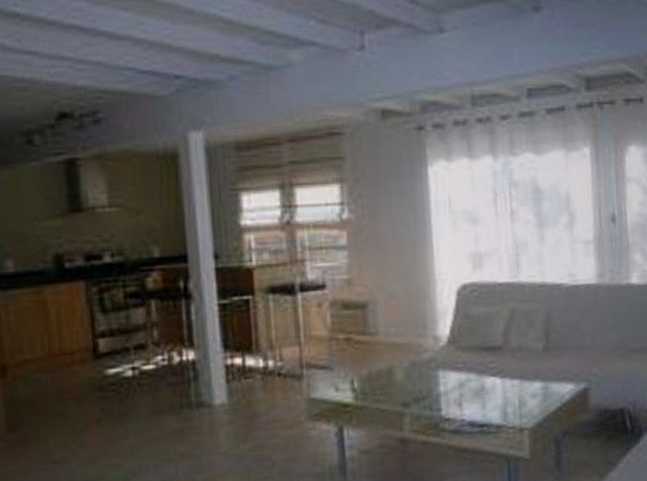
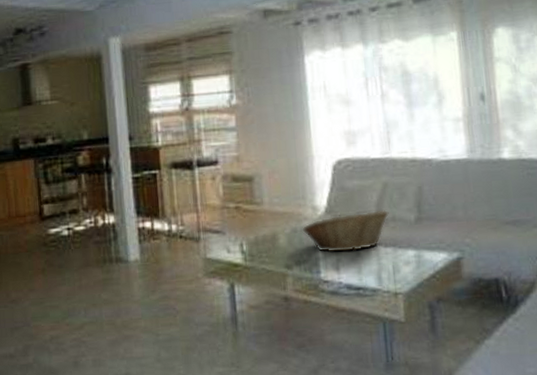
fruit basket: none [422,338,516,387] -> present [302,209,389,252]

